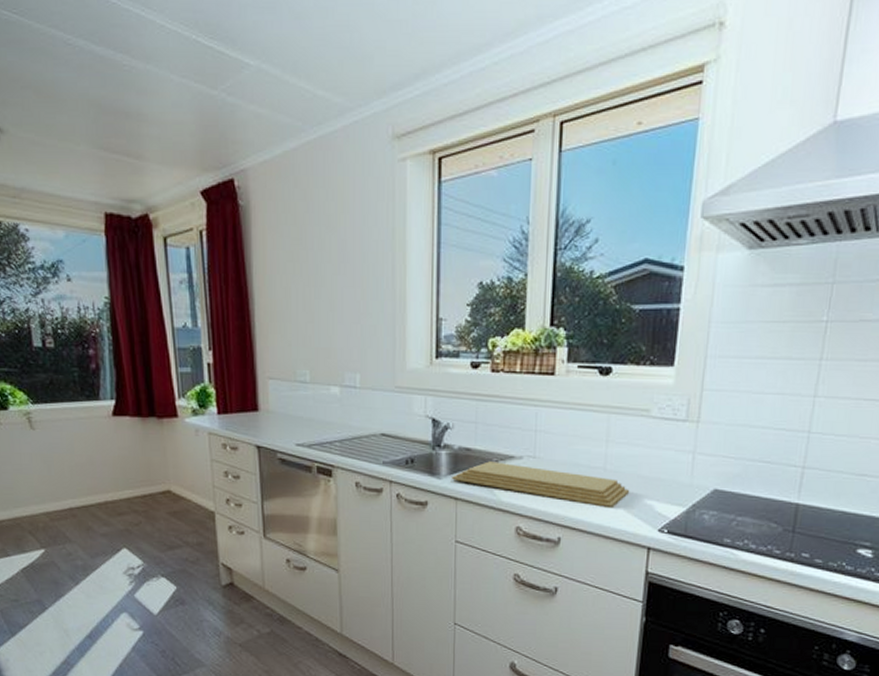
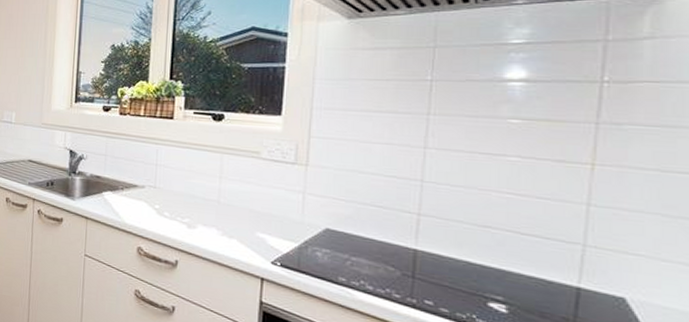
cutting board: present [451,461,629,507] -> none [83,188,242,237]

